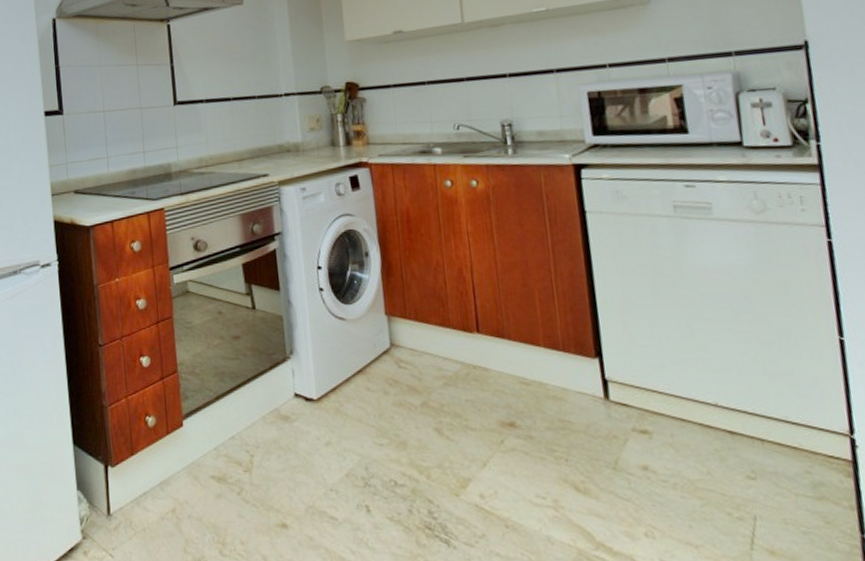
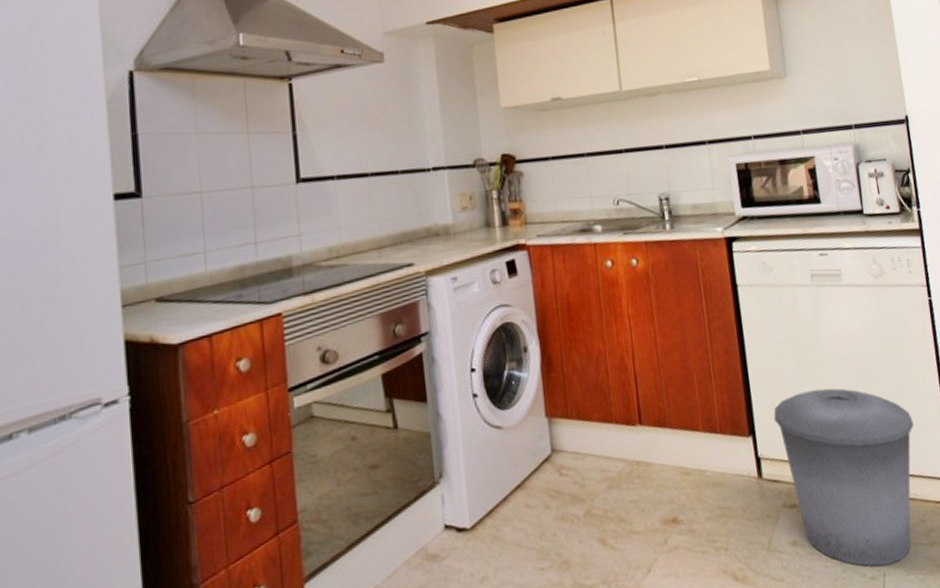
trash can: none [624,321,801,509] -> present [773,388,914,567]

